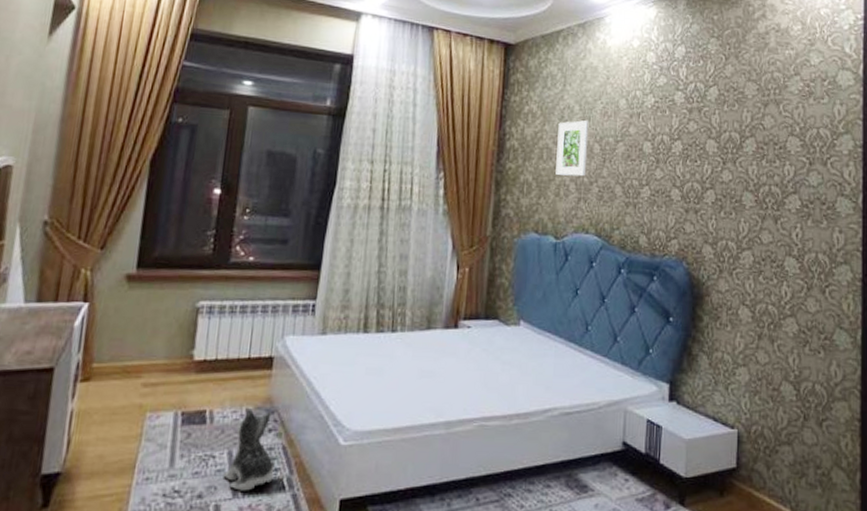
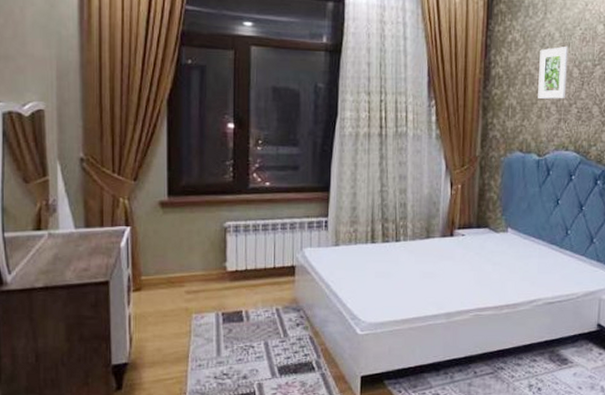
plush toy: present [223,408,275,491] -> none [262,308,304,372]

